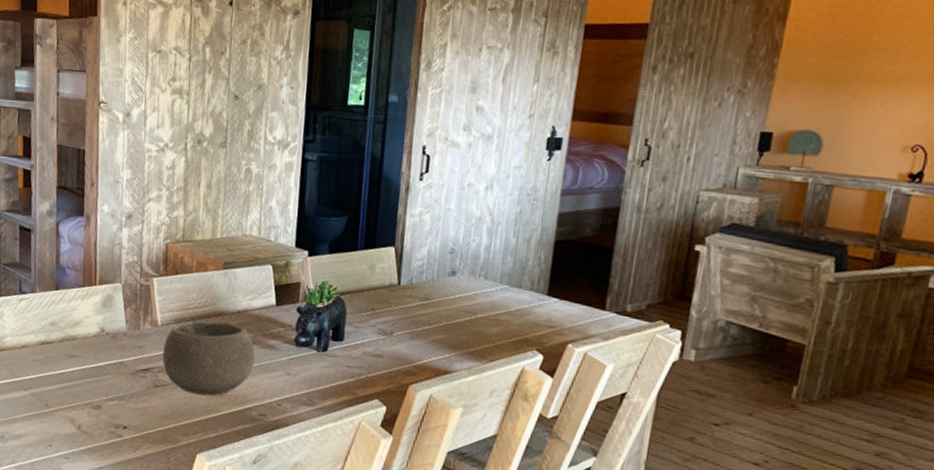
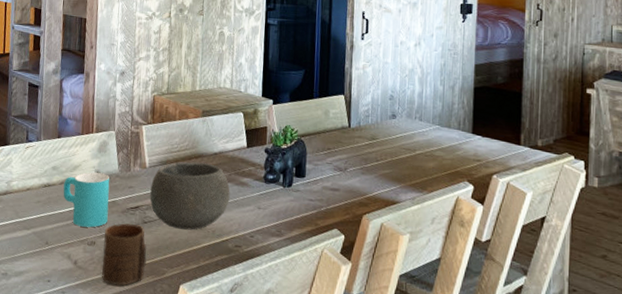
cup: none [63,329,117,390] -> present [63,172,110,228]
cup: none [108,386,160,453] -> present [101,223,147,286]

